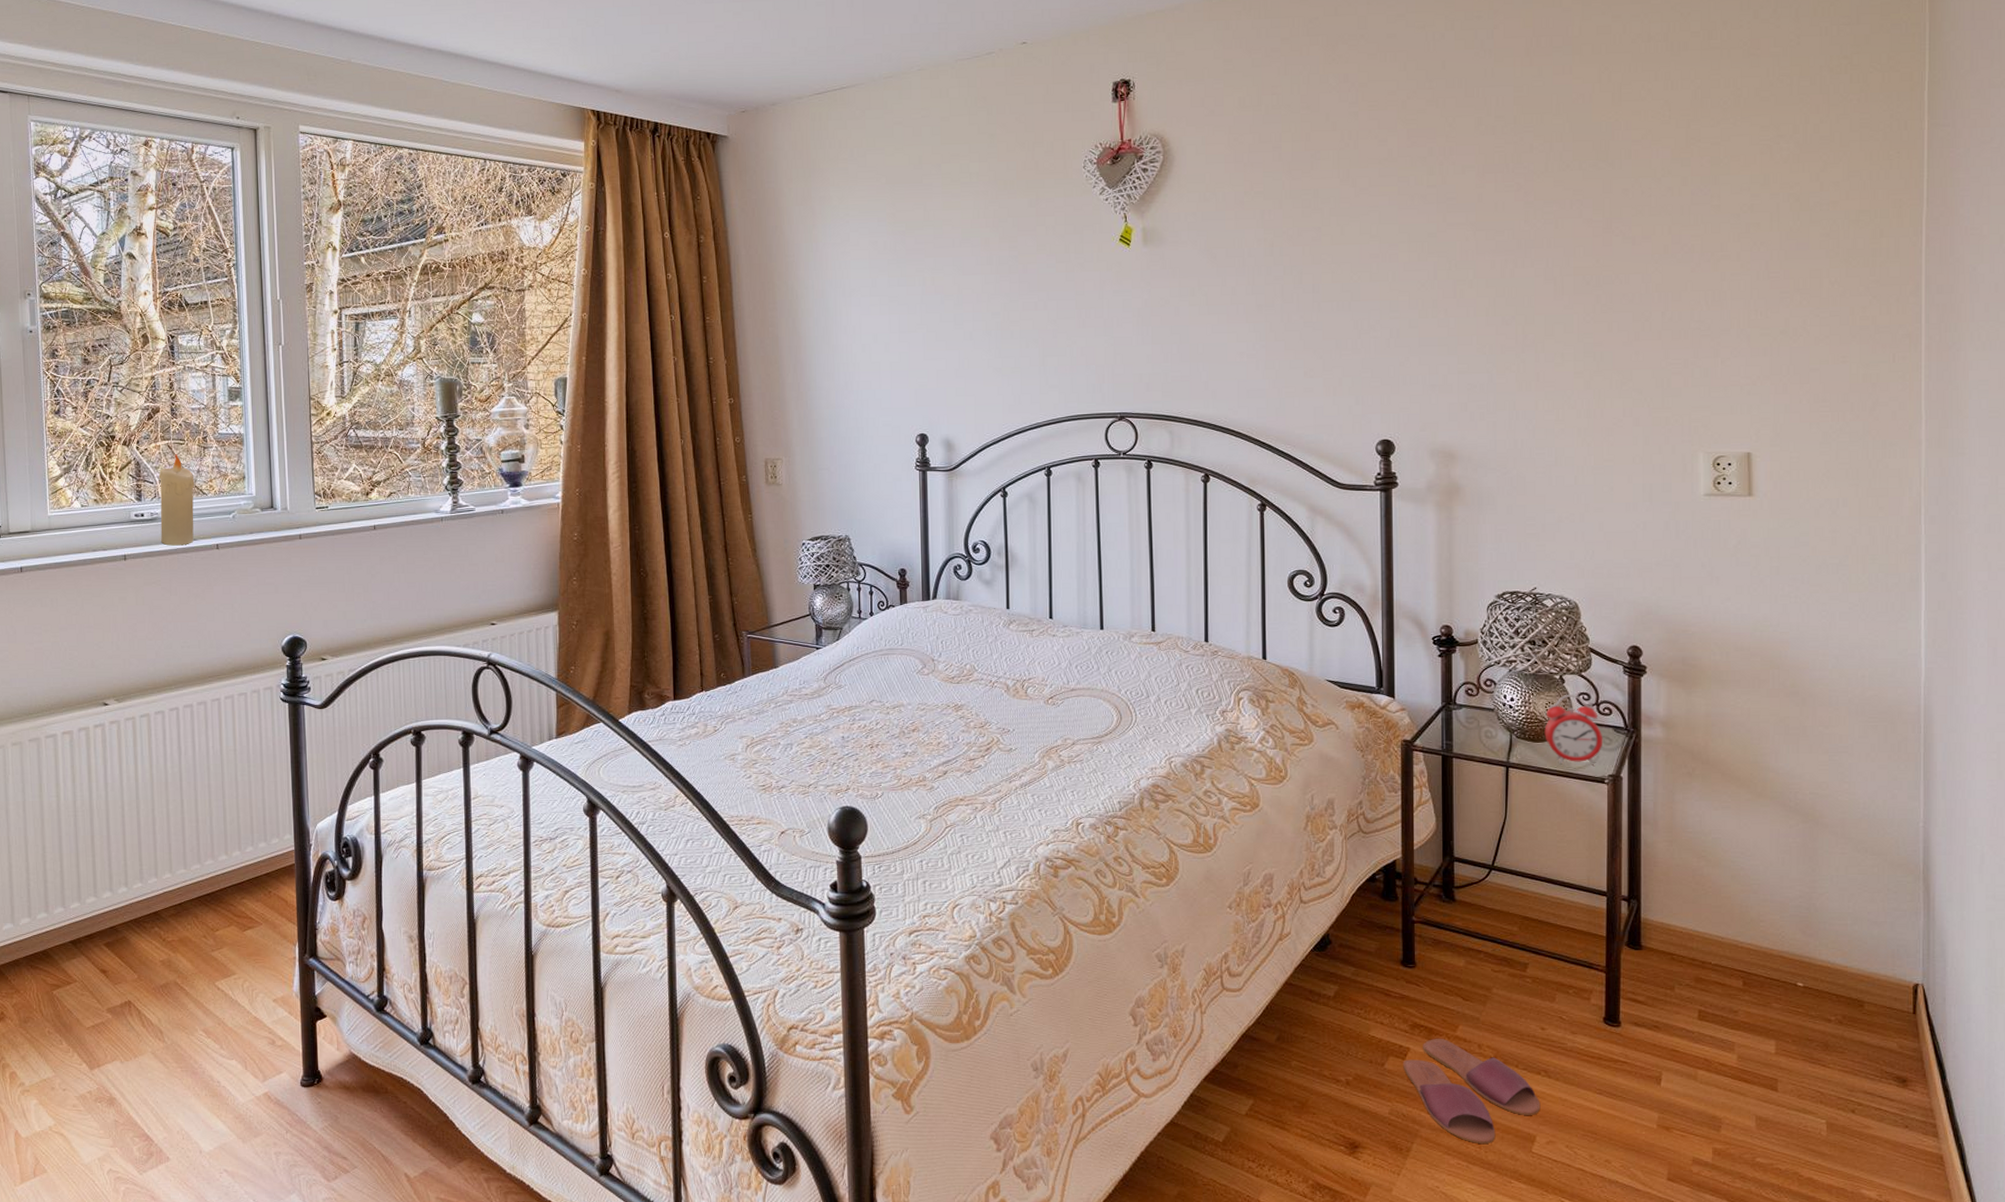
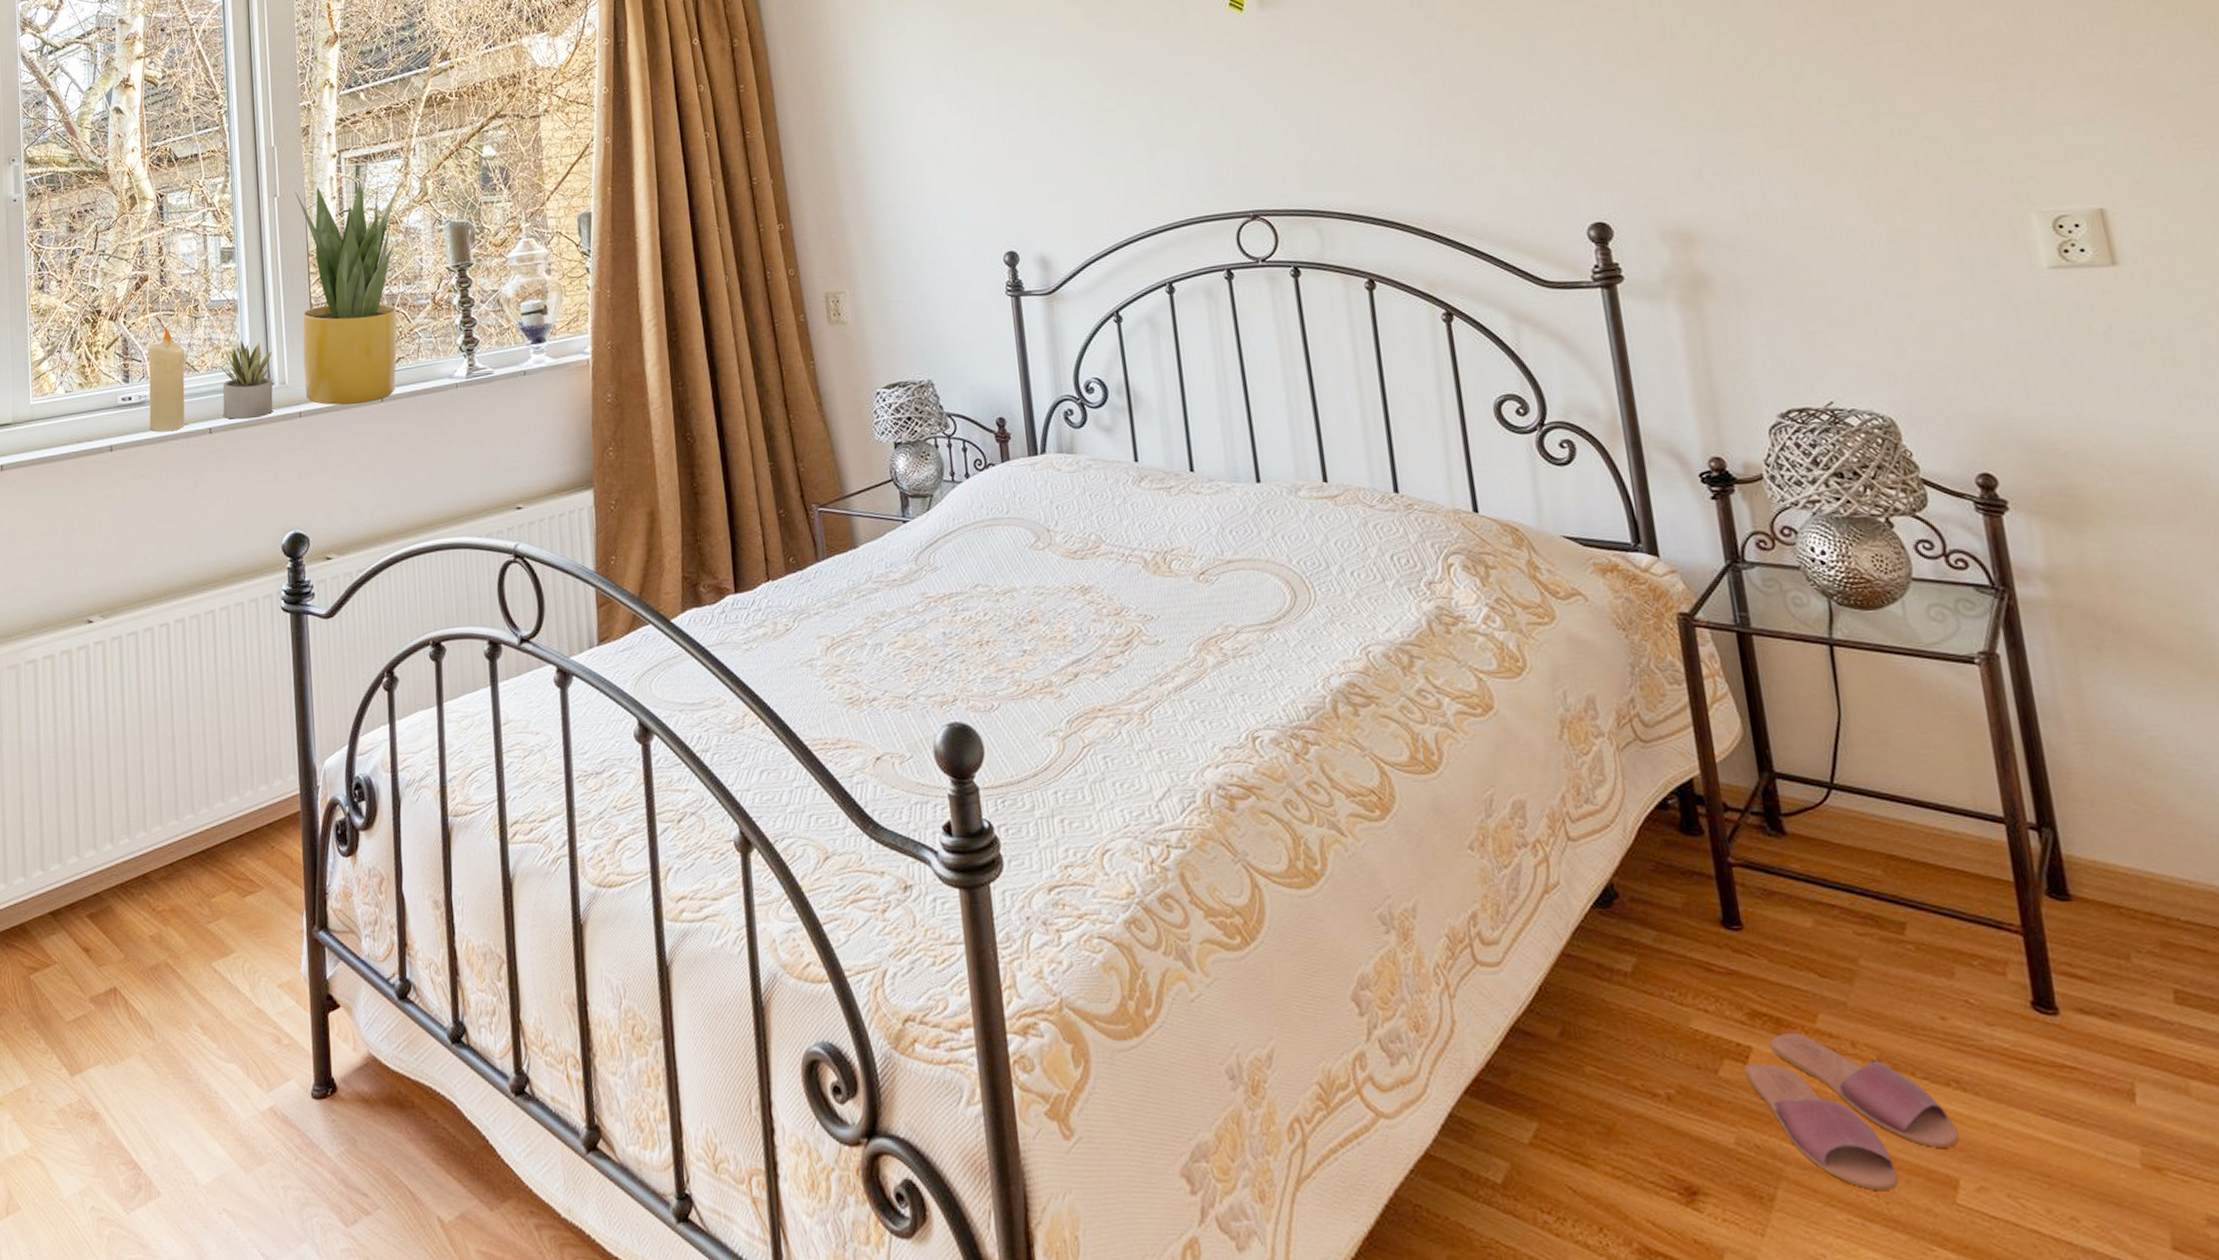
succulent plant: none [227,469,276,539] -> present [220,339,273,420]
planter: none [298,336,396,531] -> present [294,179,400,406]
alarm clock: present [1544,695,1603,765] -> none [1874,543,1963,640]

